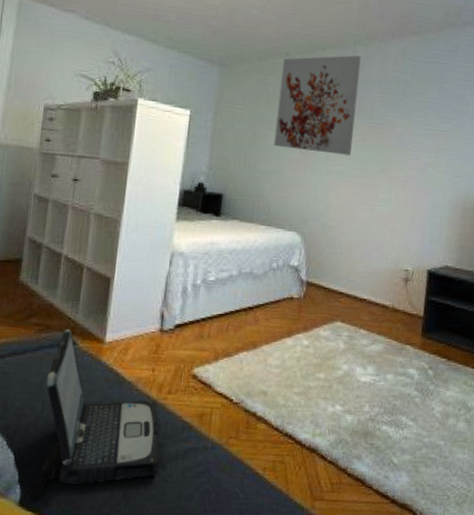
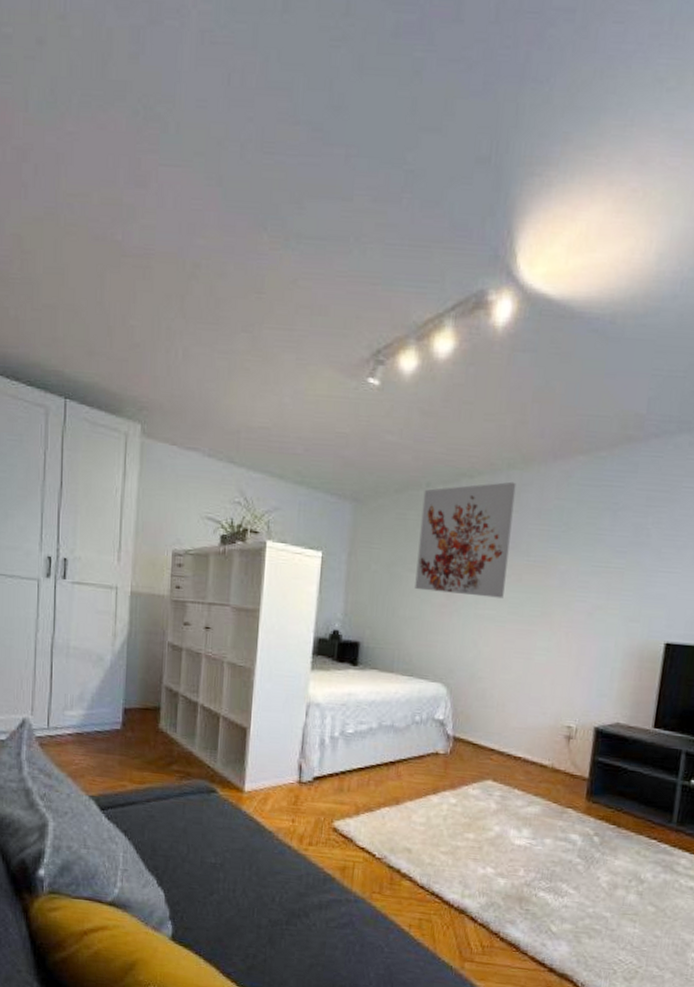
laptop: present [33,329,159,497] -> none [184,777,302,934]

